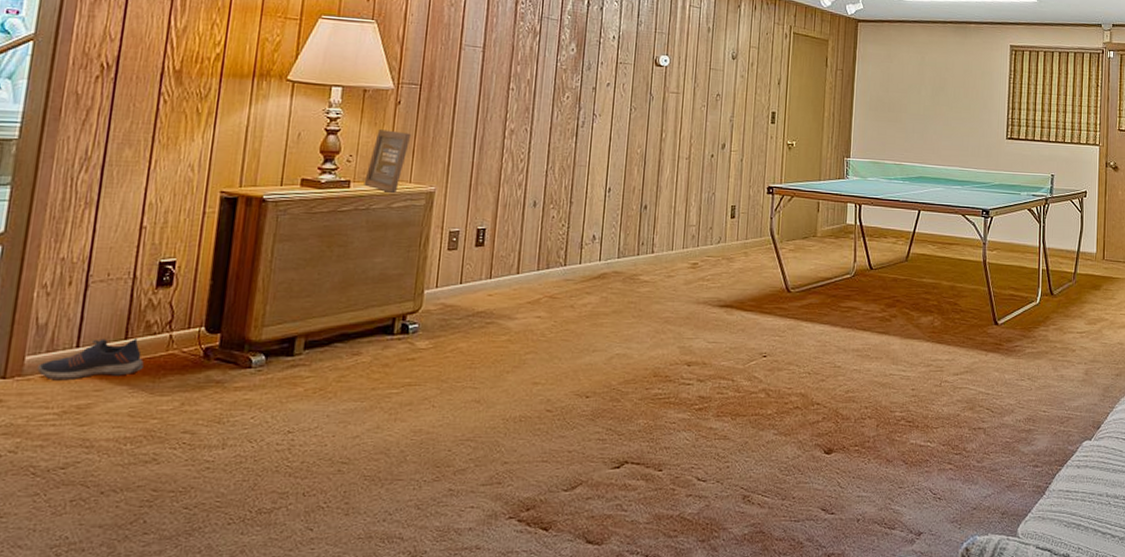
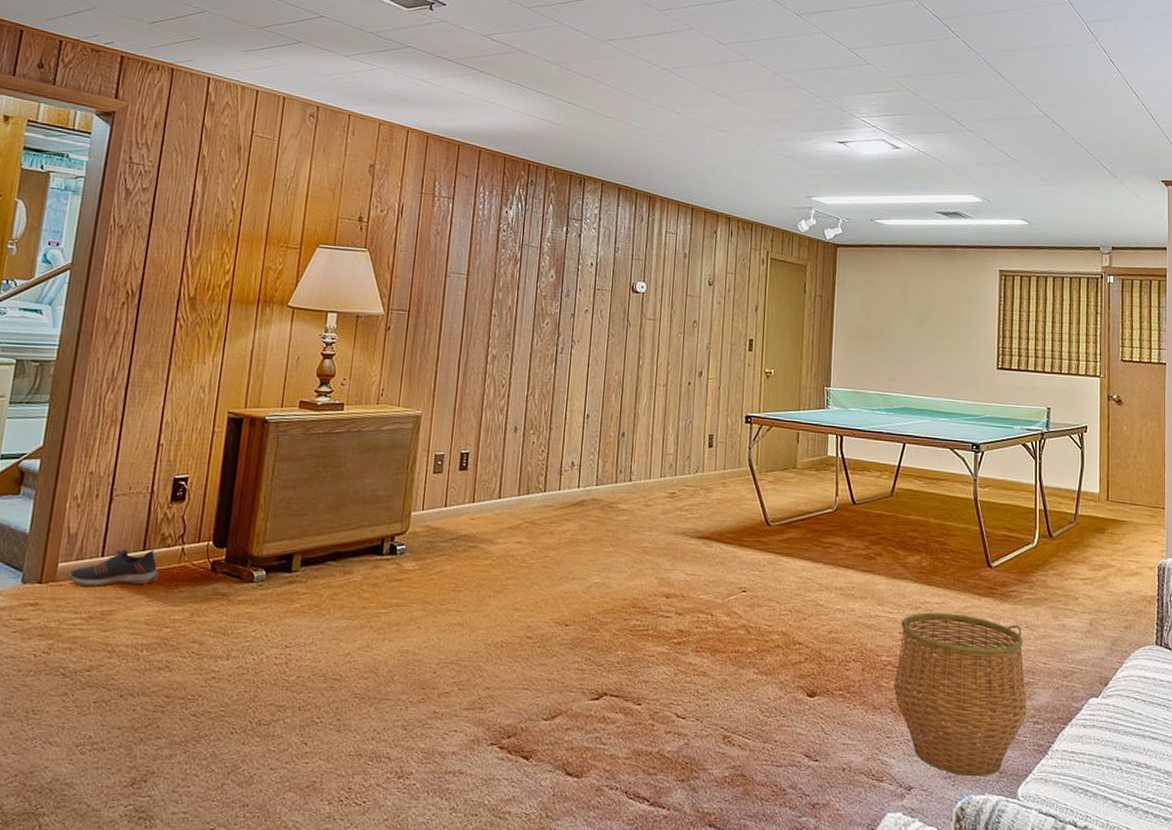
picture frame: present [364,130,412,194] -> none [356,354,400,417]
basket: none [905,369,1028,519] -> present [893,612,1028,776]

